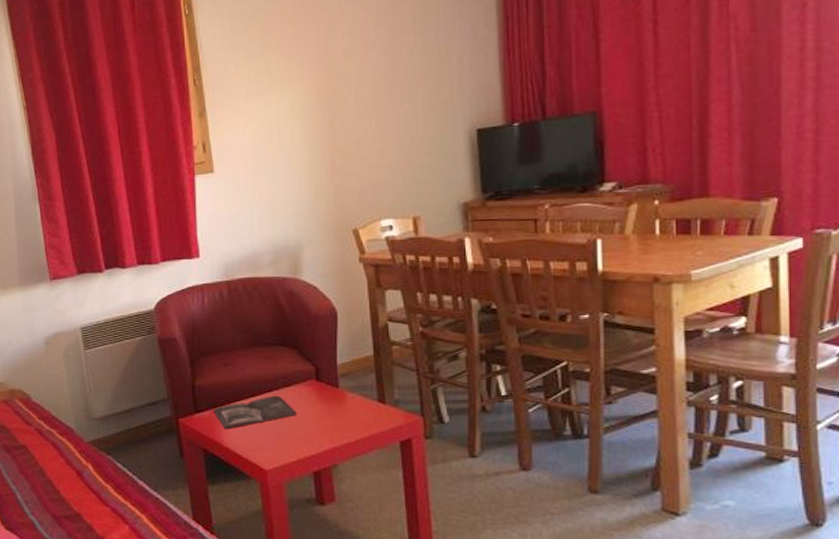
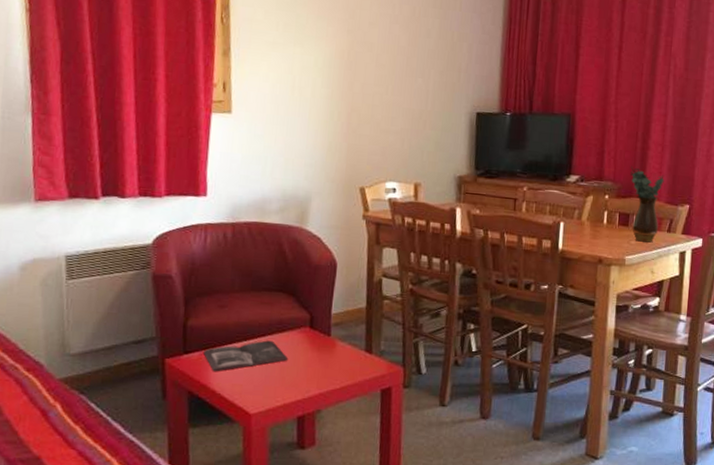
vase: none [687,160,737,251] -> present [630,166,664,243]

